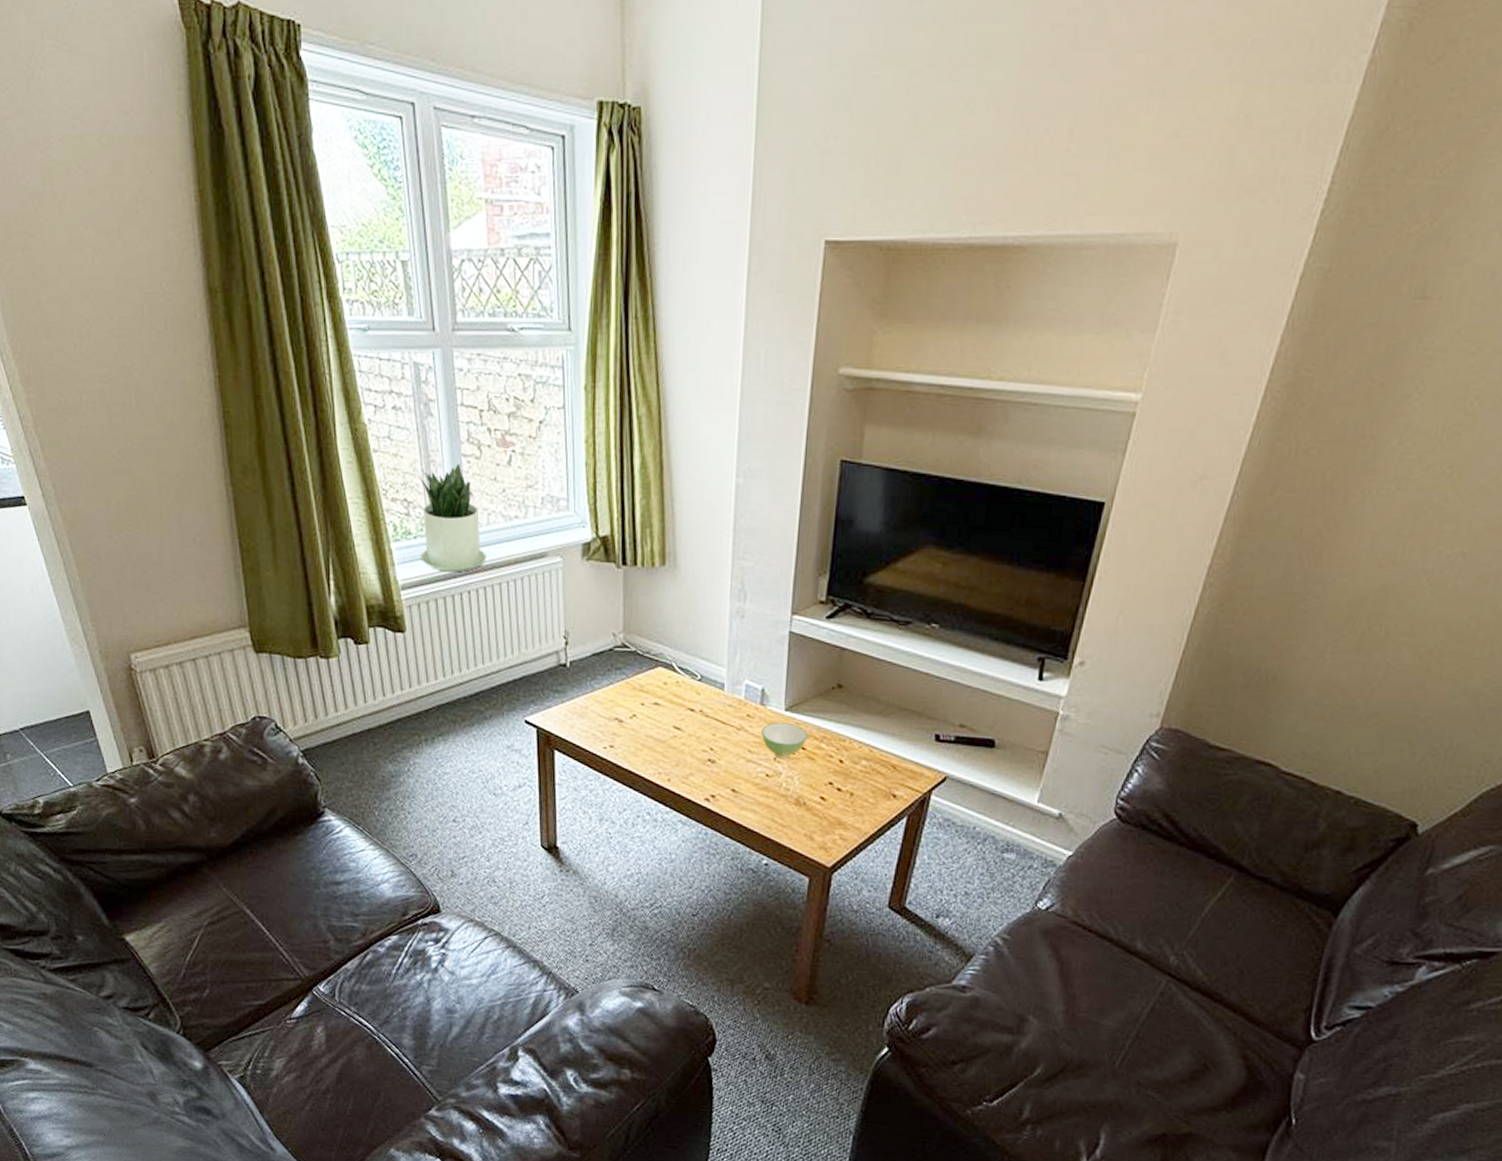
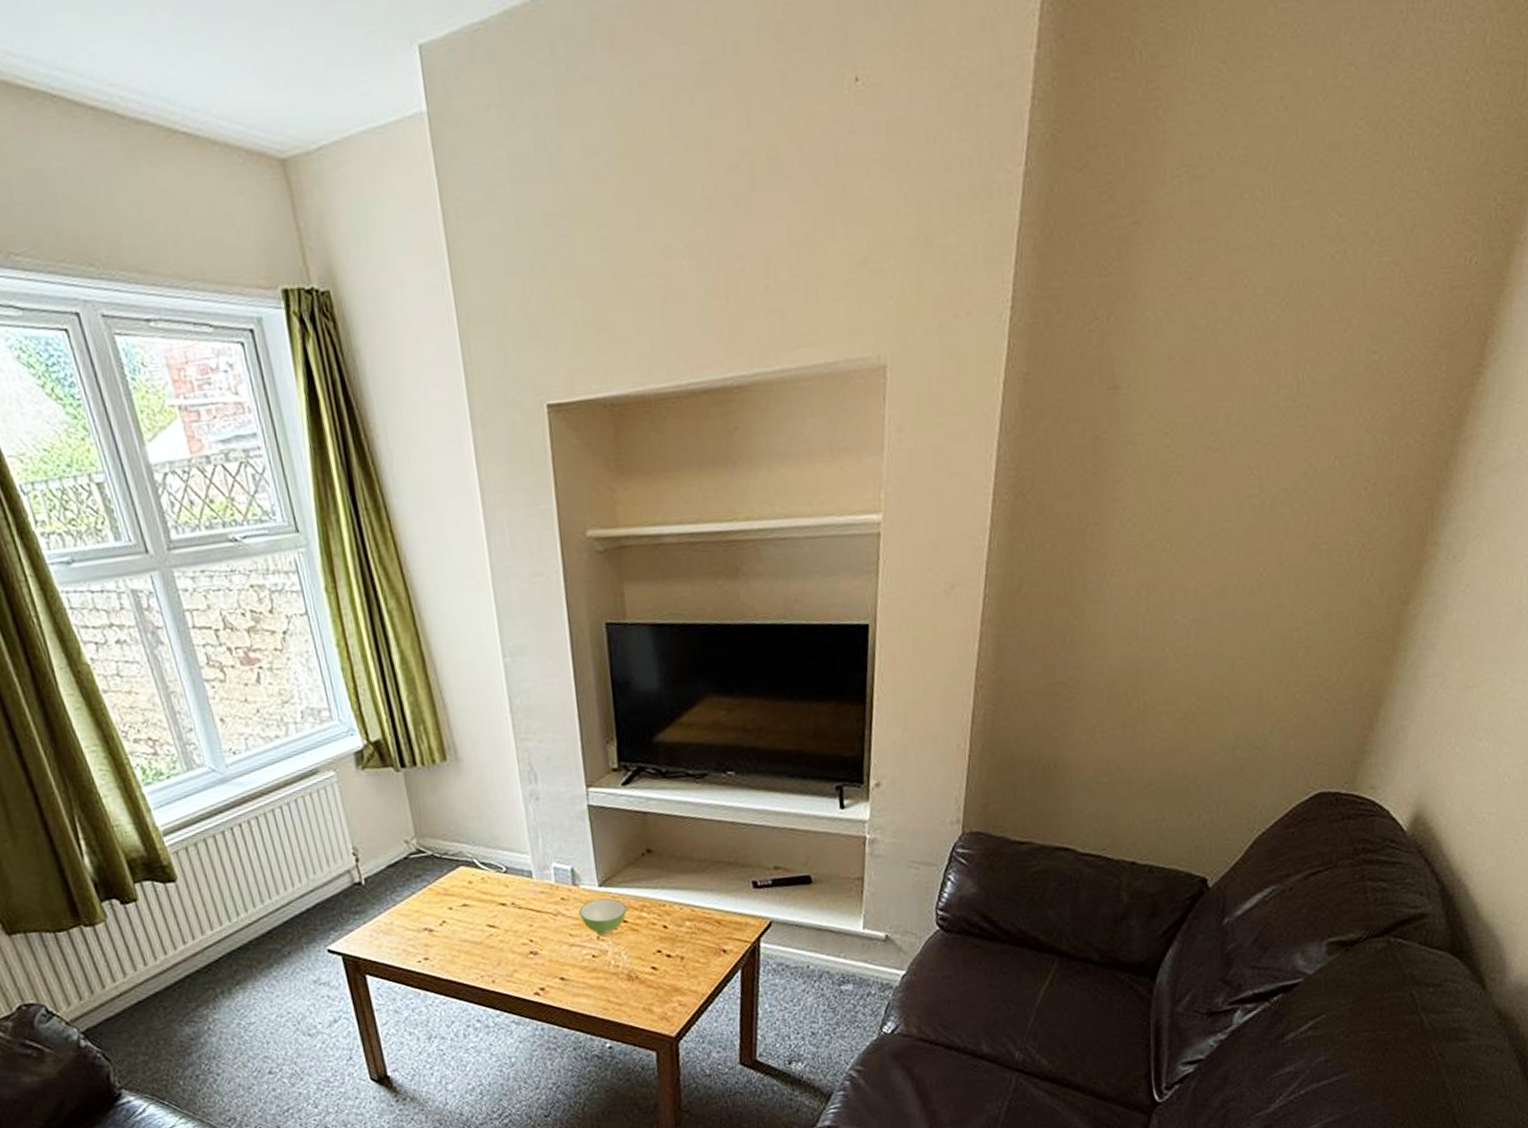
planter: present [418,463,487,573] -> none [159,690,253,809]

